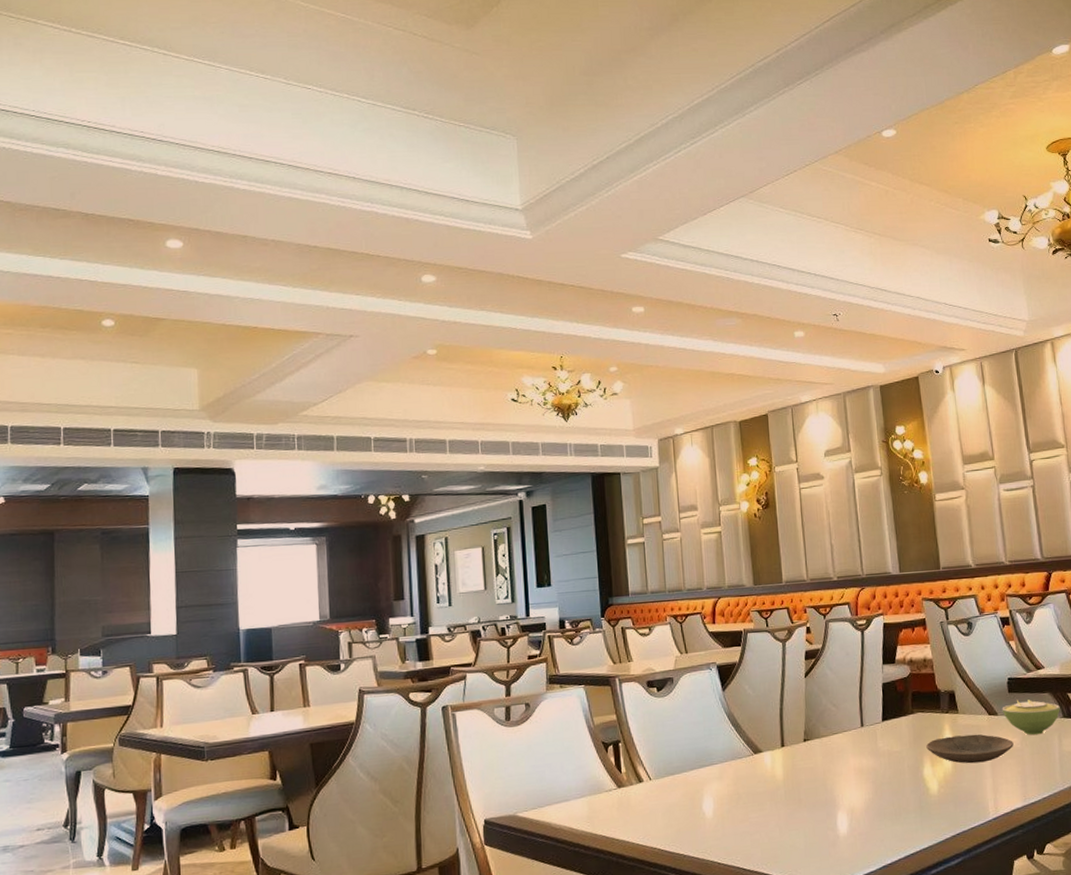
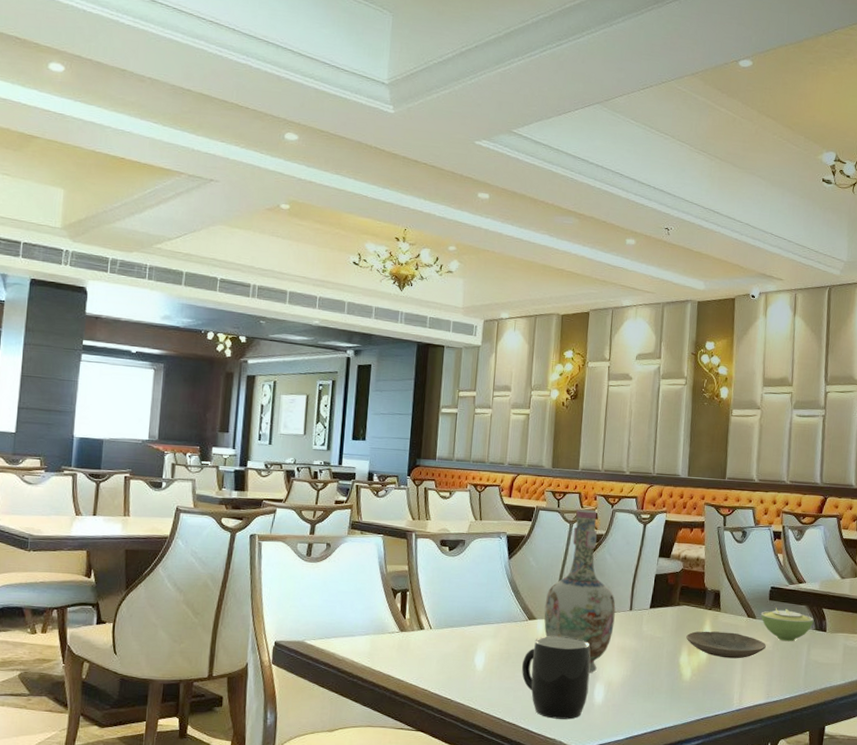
mug: none [754,766,831,859] -> present [521,636,591,720]
vase: none [769,624,847,802] -> present [544,509,616,673]

